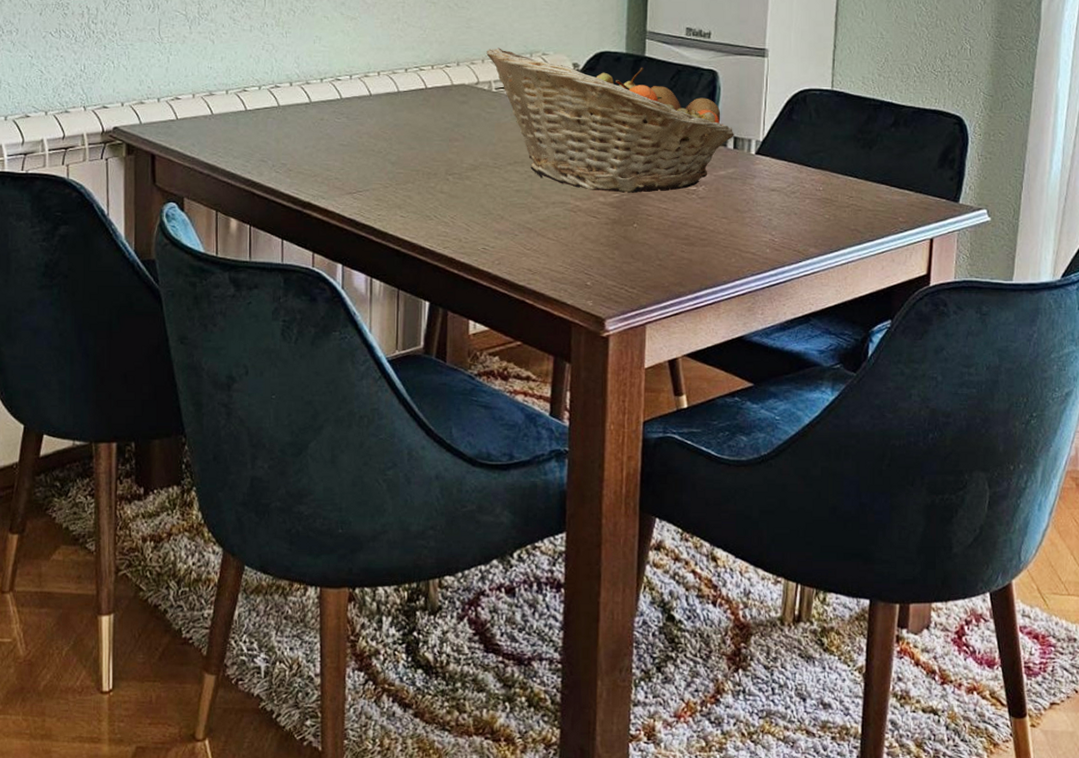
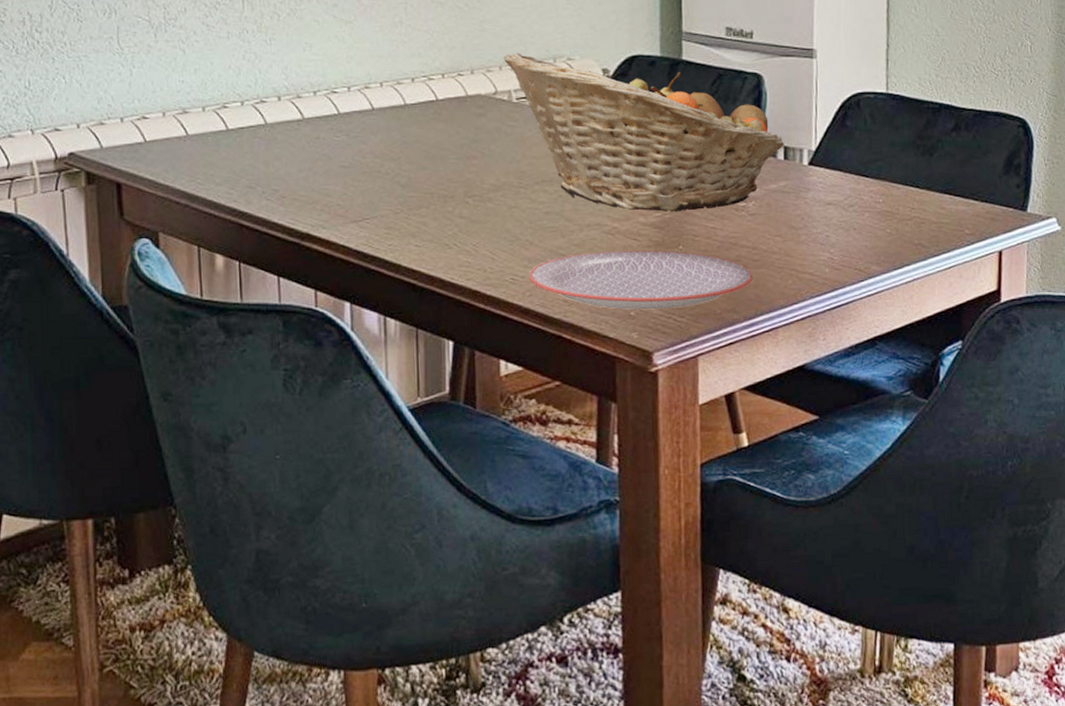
plate: none [499,226,699,281] -> present [529,250,753,310]

